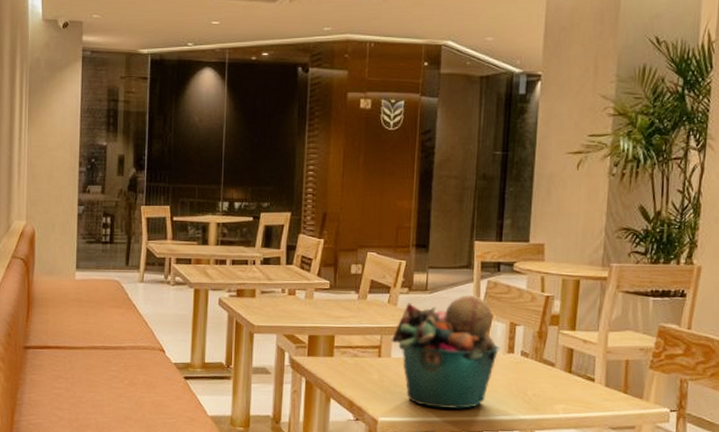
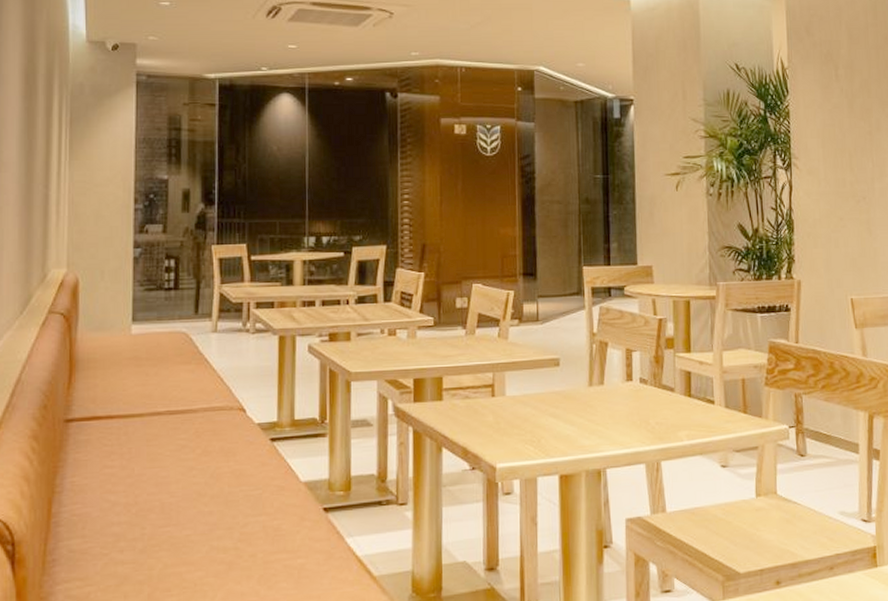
bucket: present [391,294,500,409] -> none [504,322,619,448]

